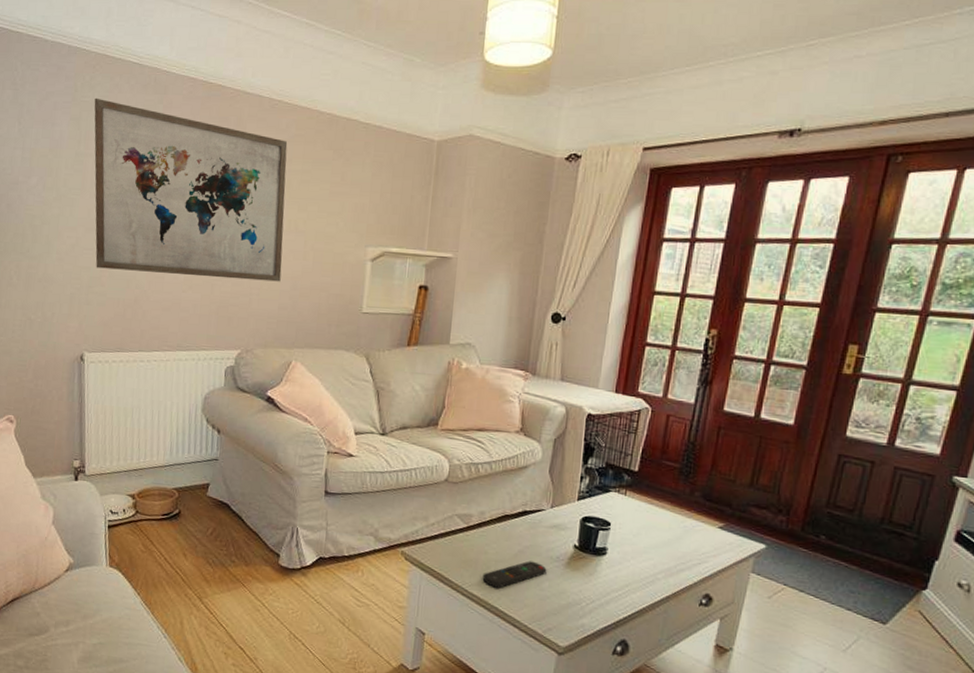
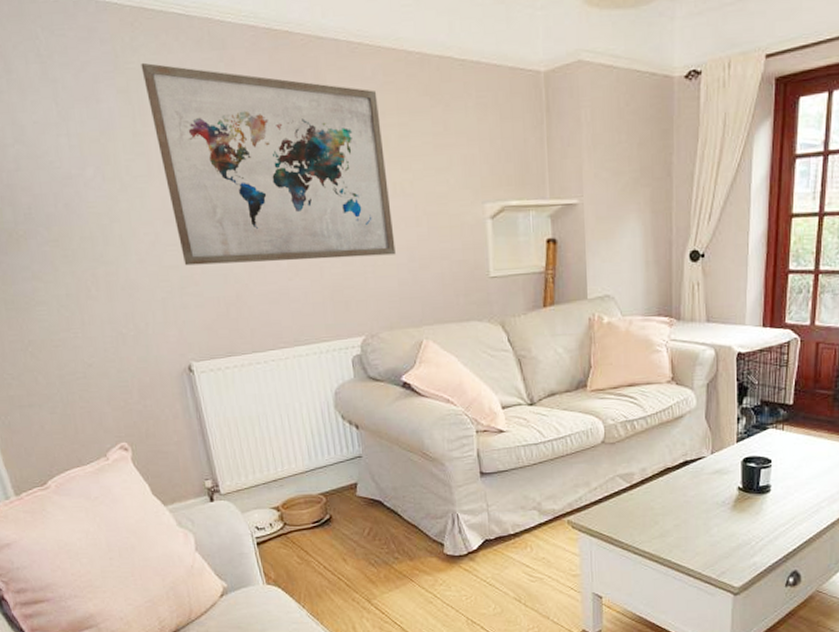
remote control: present [482,561,547,588] -> none [651,509,714,541]

